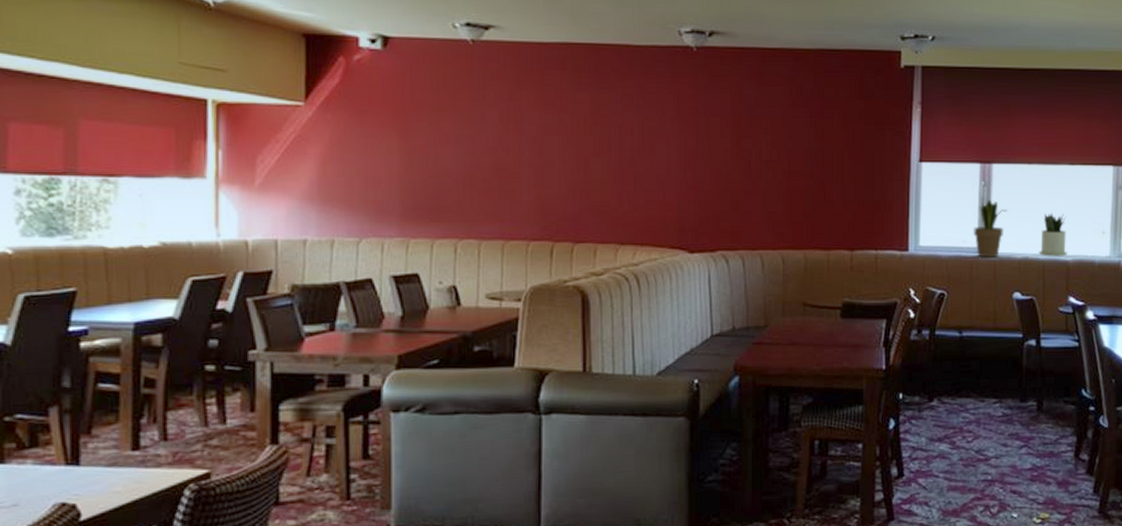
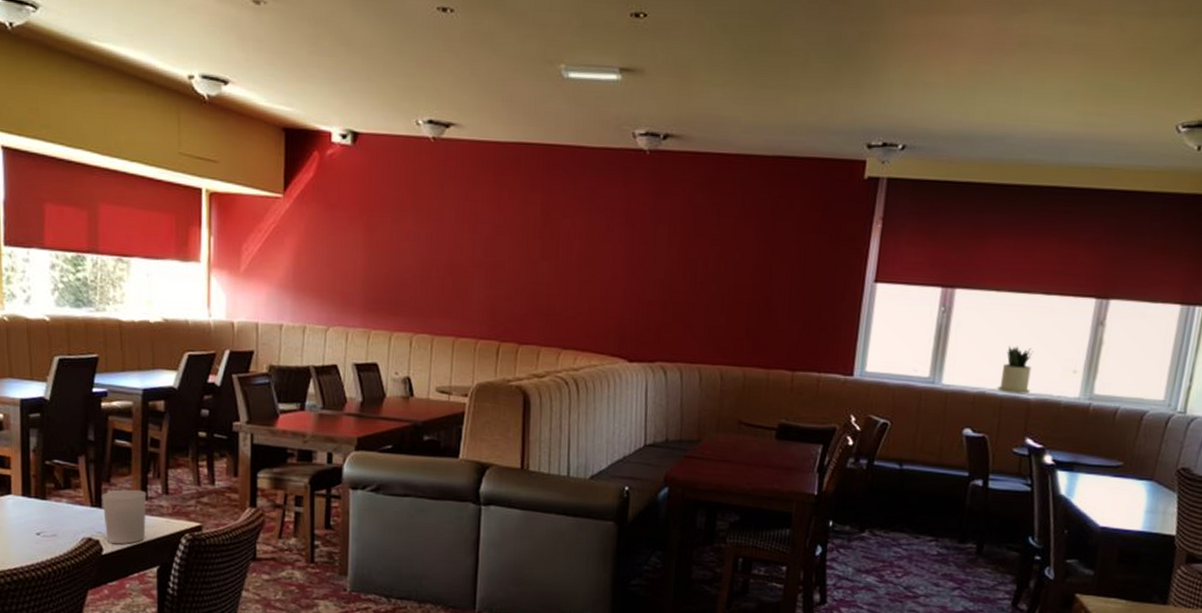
candle holder: none [80,439,139,507] -> present [102,489,147,545]
potted plant: present [974,199,1008,259] -> none [926,327,968,390]

